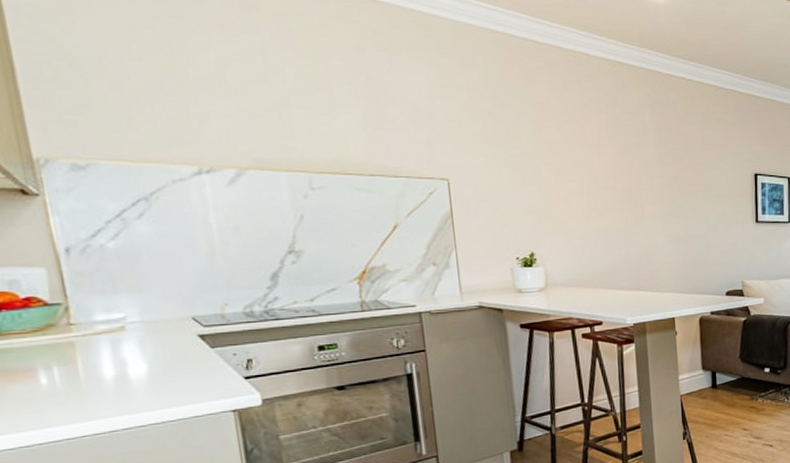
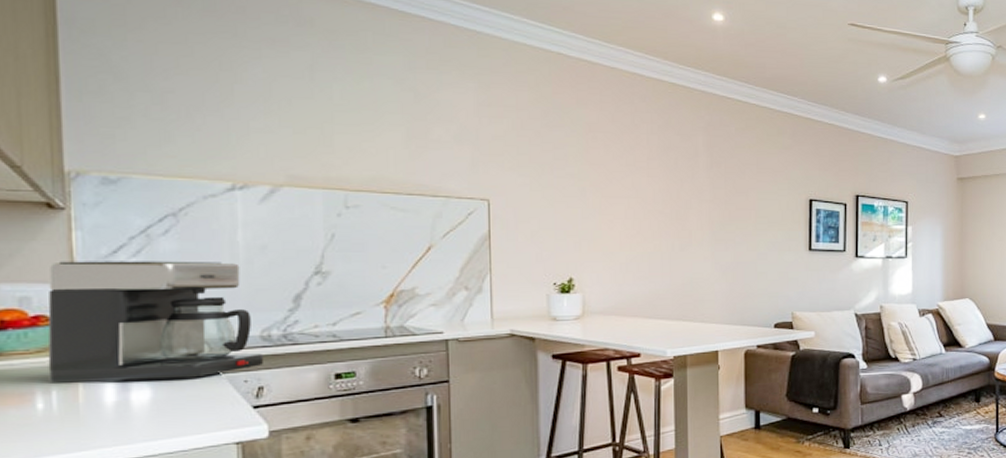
coffee maker: none [32,243,250,360] -> present [47,261,264,383]

